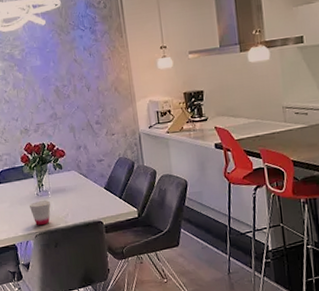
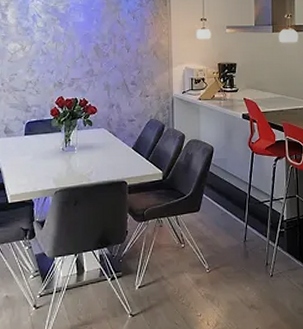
cup: present [30,200,51,226] -> none [53,156,76,182]

